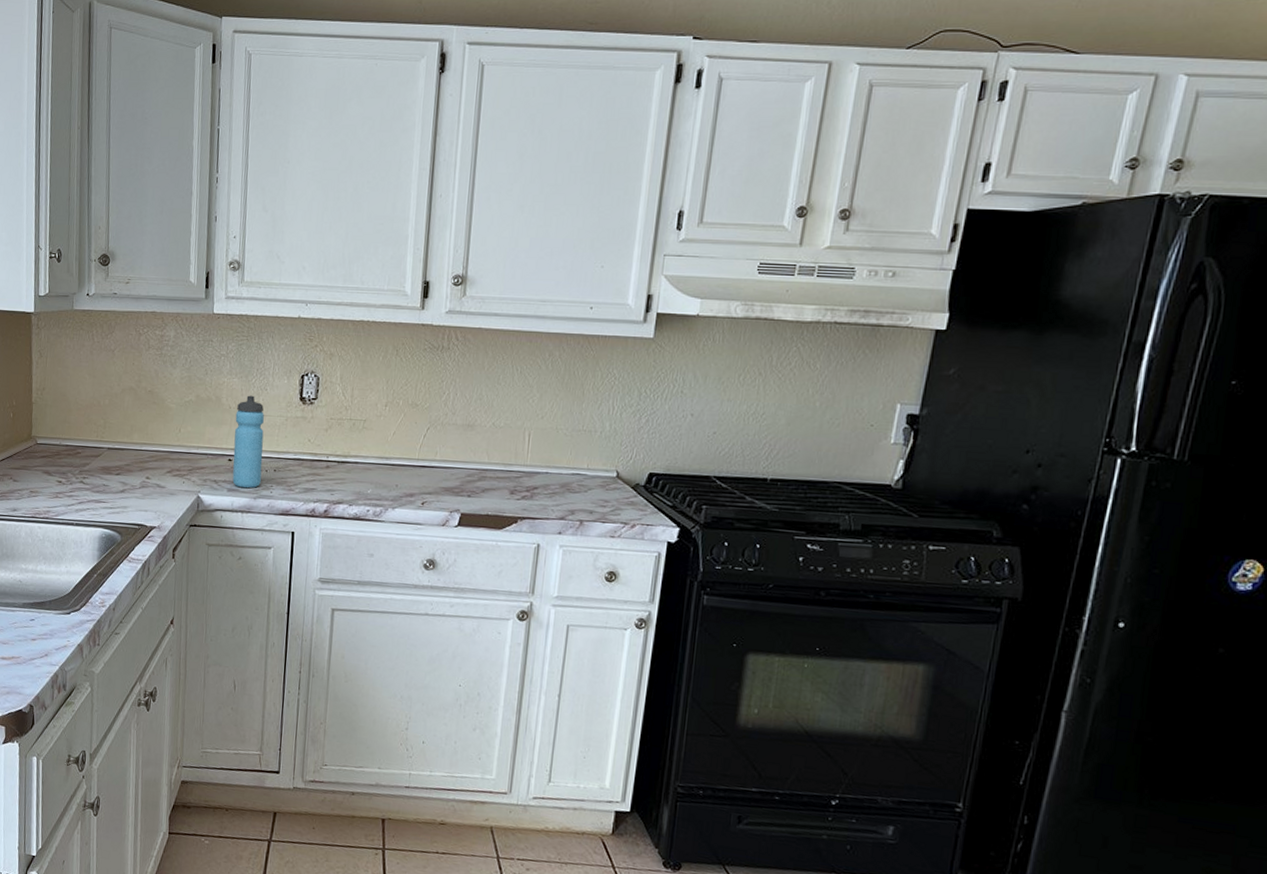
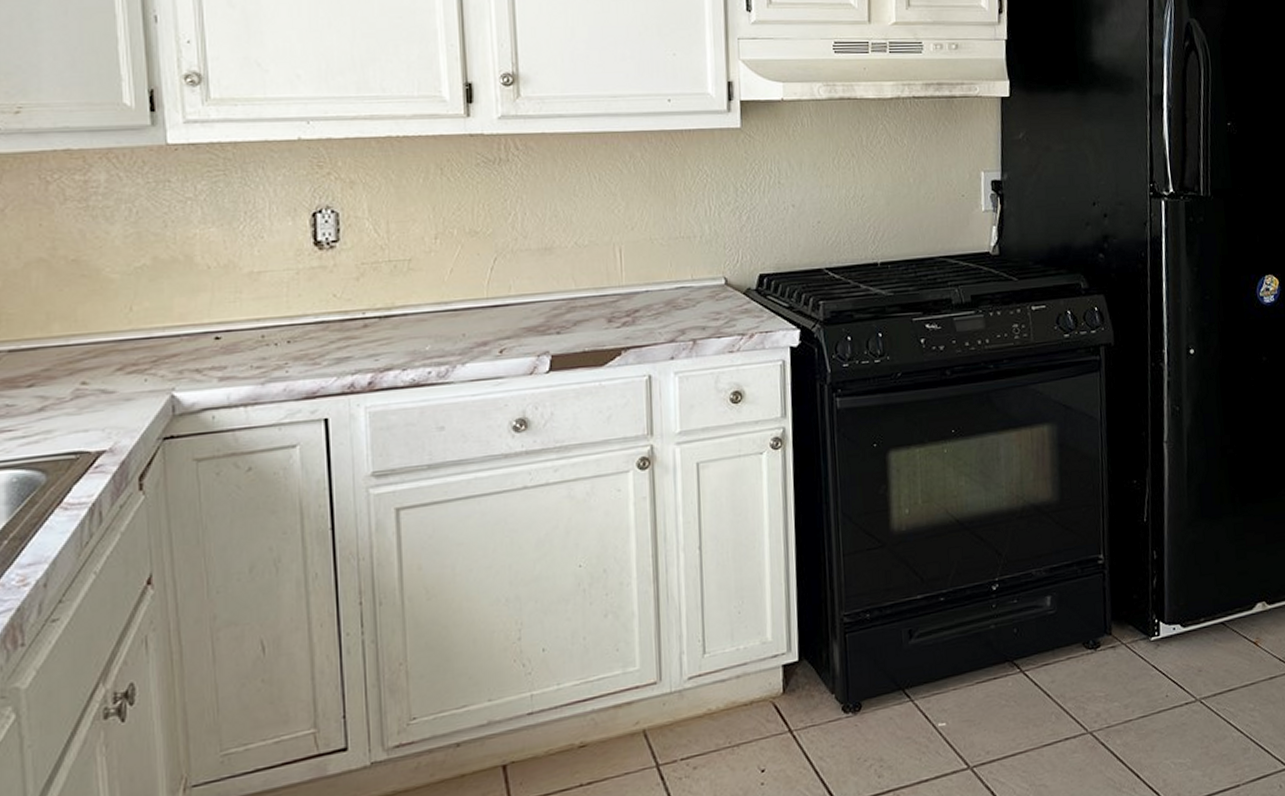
water bottle: present [232,395,264,488] -> none [219,247,269,373]

